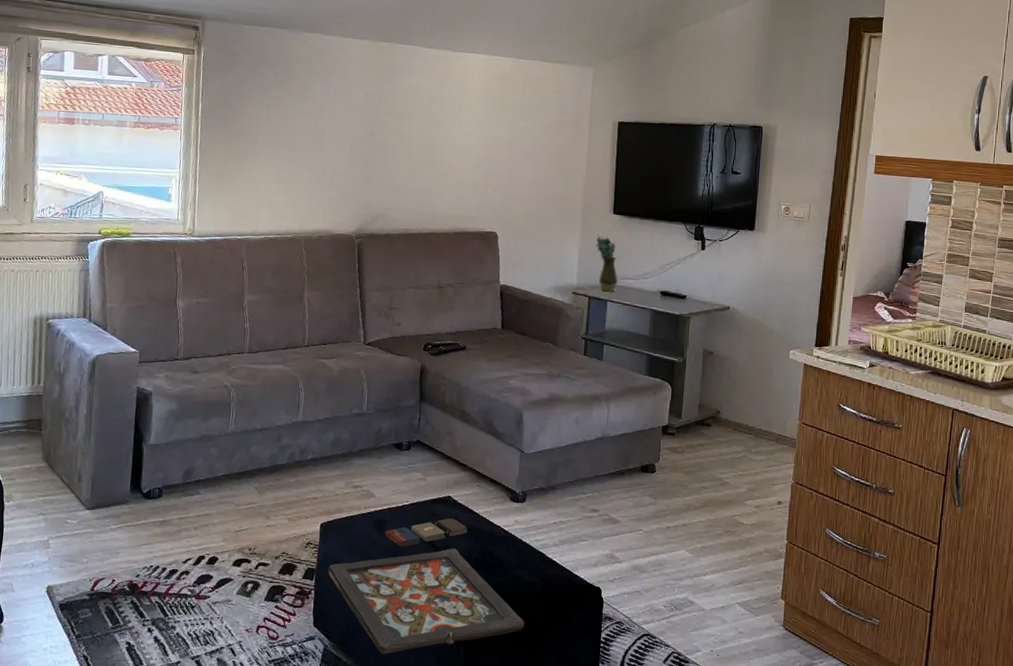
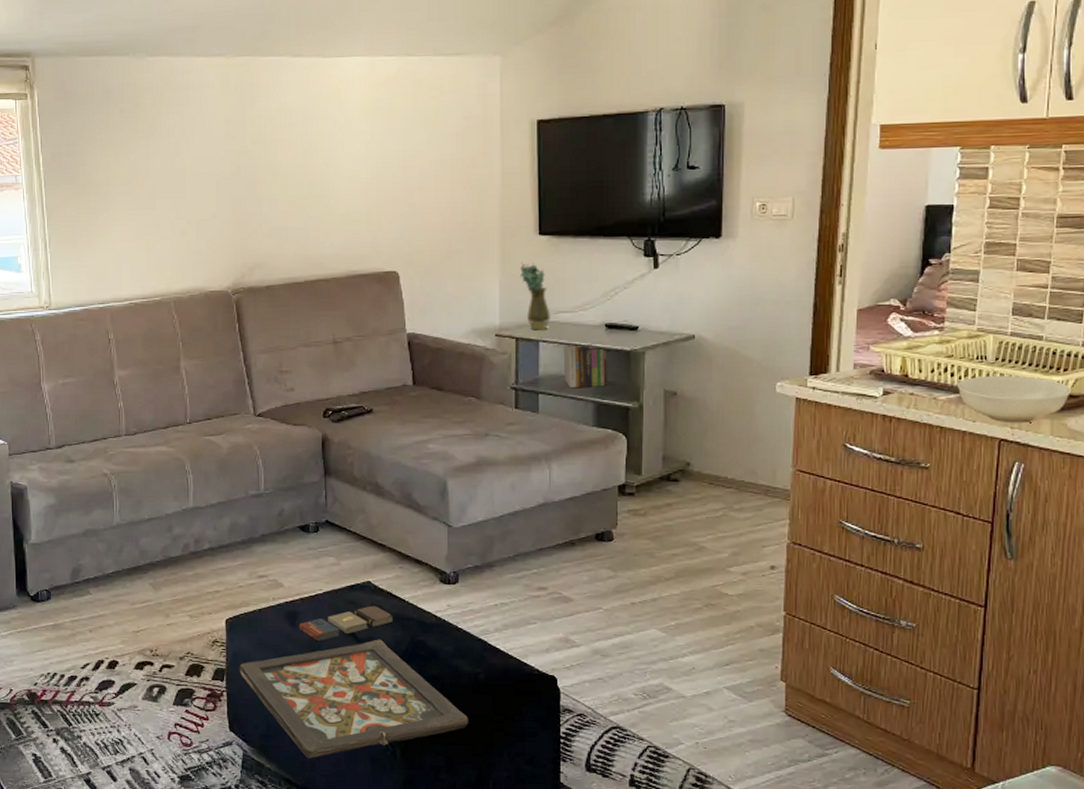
books: none [625,303,661,343] -> present [563,342,607,389]
bowl: none [923,358,1006,398] -> present [956,375,1072,424]

